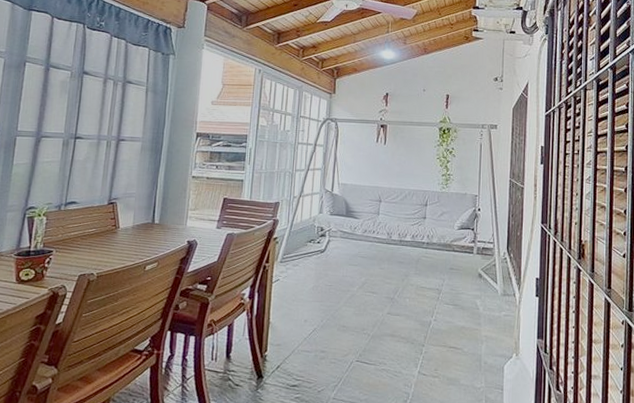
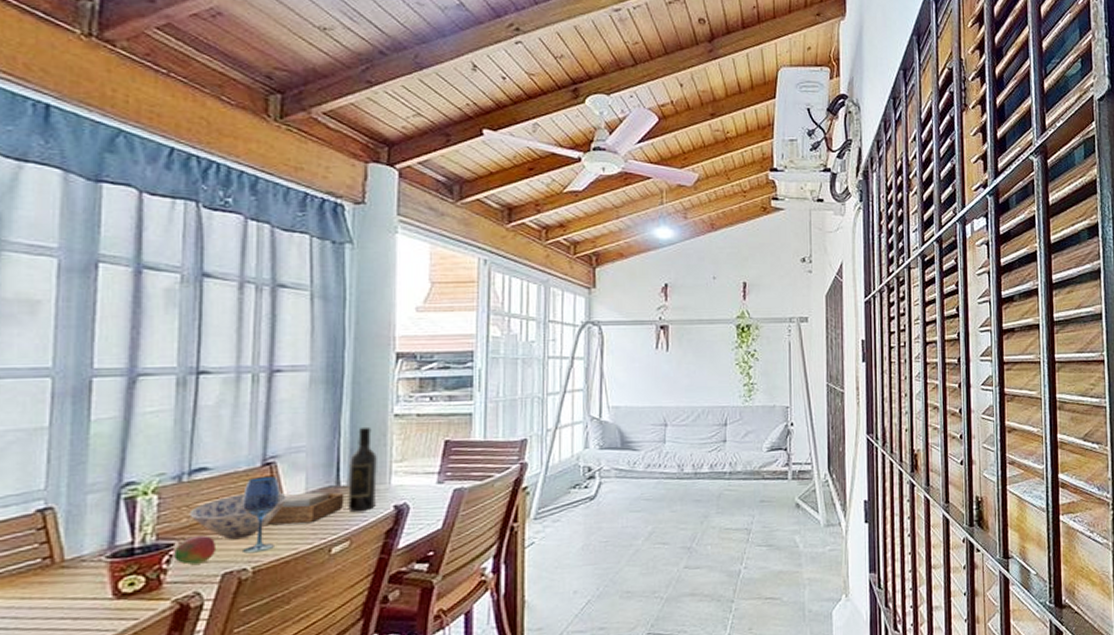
fruit: none [52,247,77,266] -> present [174,535,215,565]
bowl: none [63,222,122,253] -> present [189,492,288,540]
wineglass: none [92,212,118,264] -> present [243,476,281,554]
napkin holder: none [108,225,157,247] -> present [267,492,344,525]
wine bottle: none [158,183,179,243] -> present [348,426,377,512]

